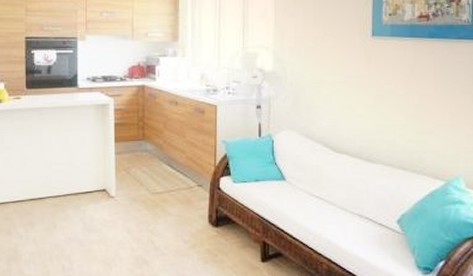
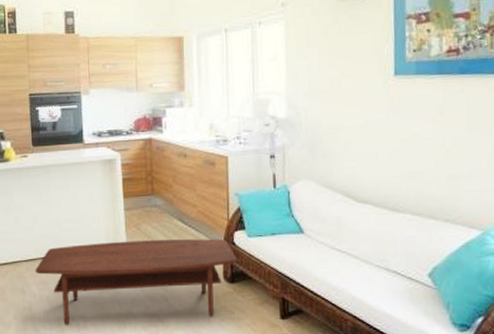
coffee table: none [23,184,222,267] -> present [35,239,237,325]

